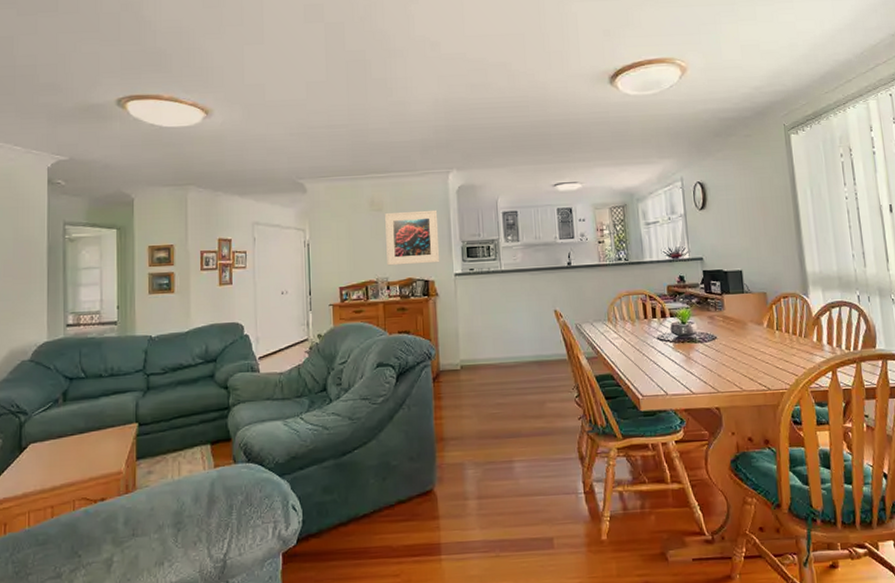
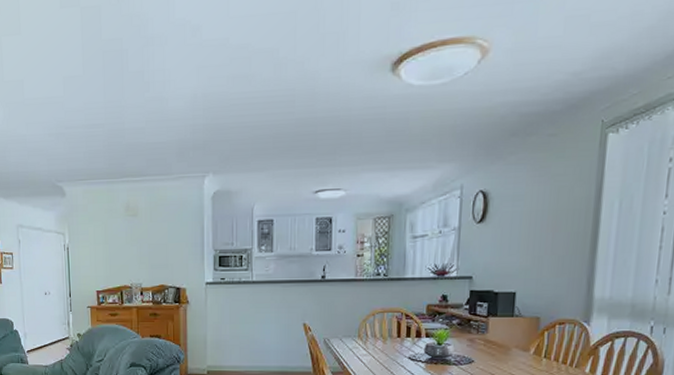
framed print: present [385,209,440,266] -> none [140,216,192,272]

